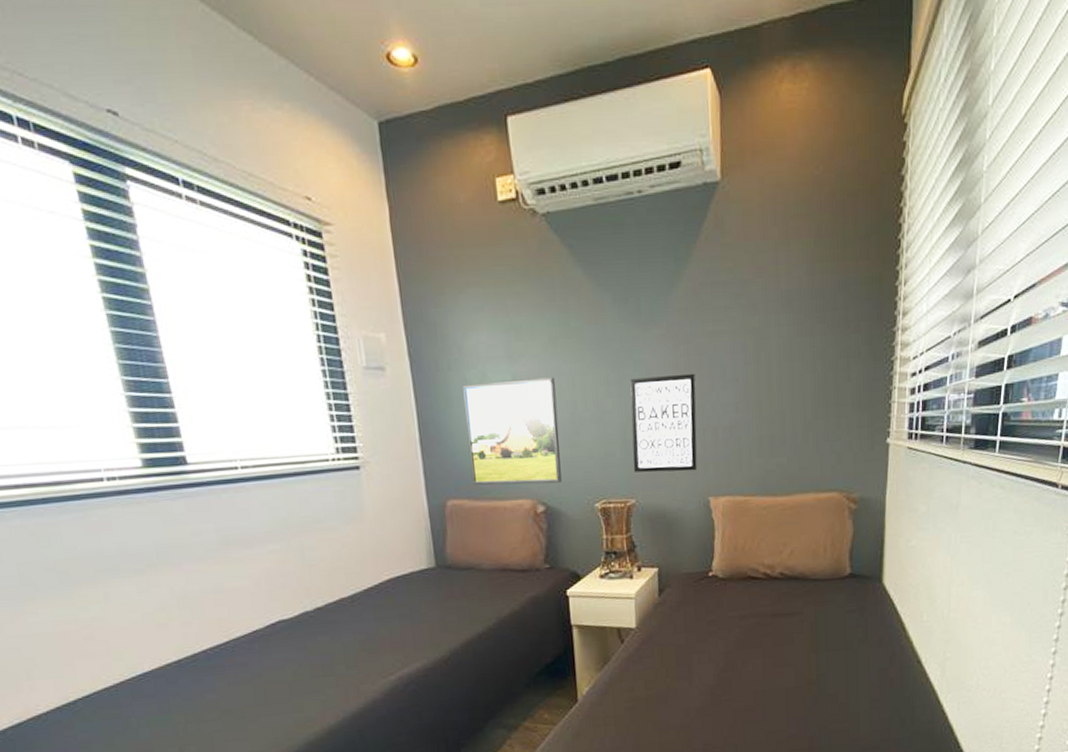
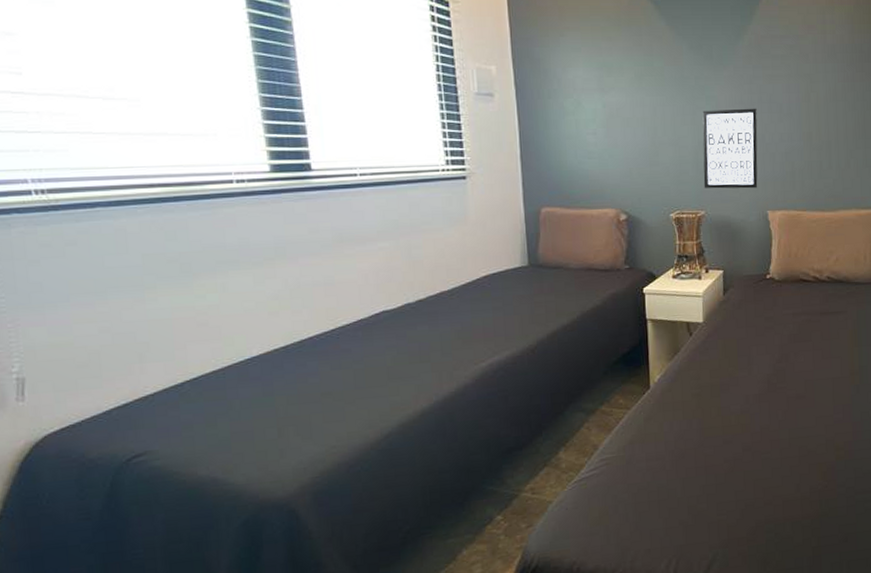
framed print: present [461,377,562,486] -> none [559,107,642,196]

